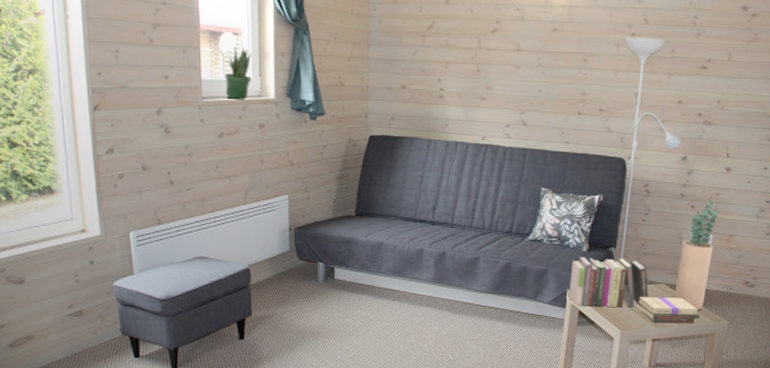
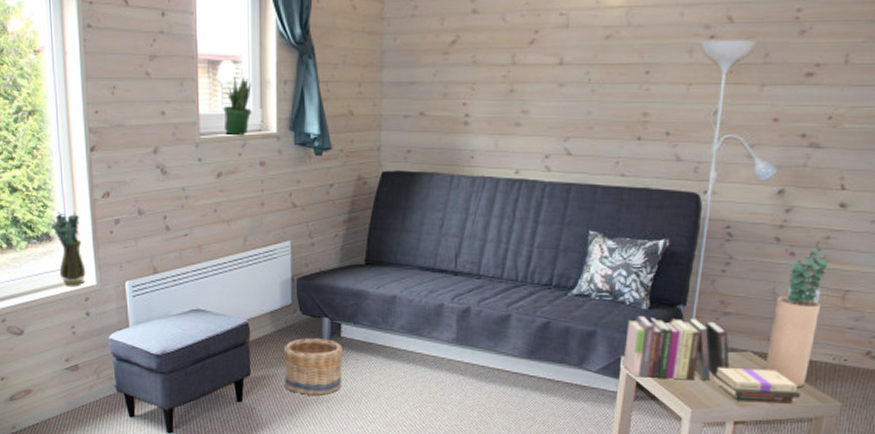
vase: none [53,166,90,238] -> present [51,211,86,288]
basket: none [282,281,337,331] -> present [283,338,344,395]

